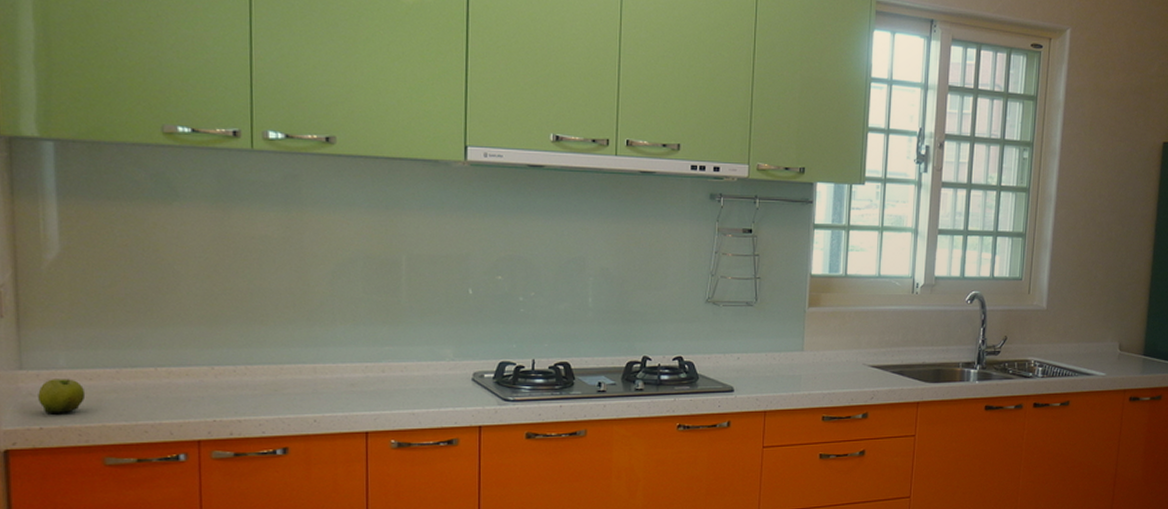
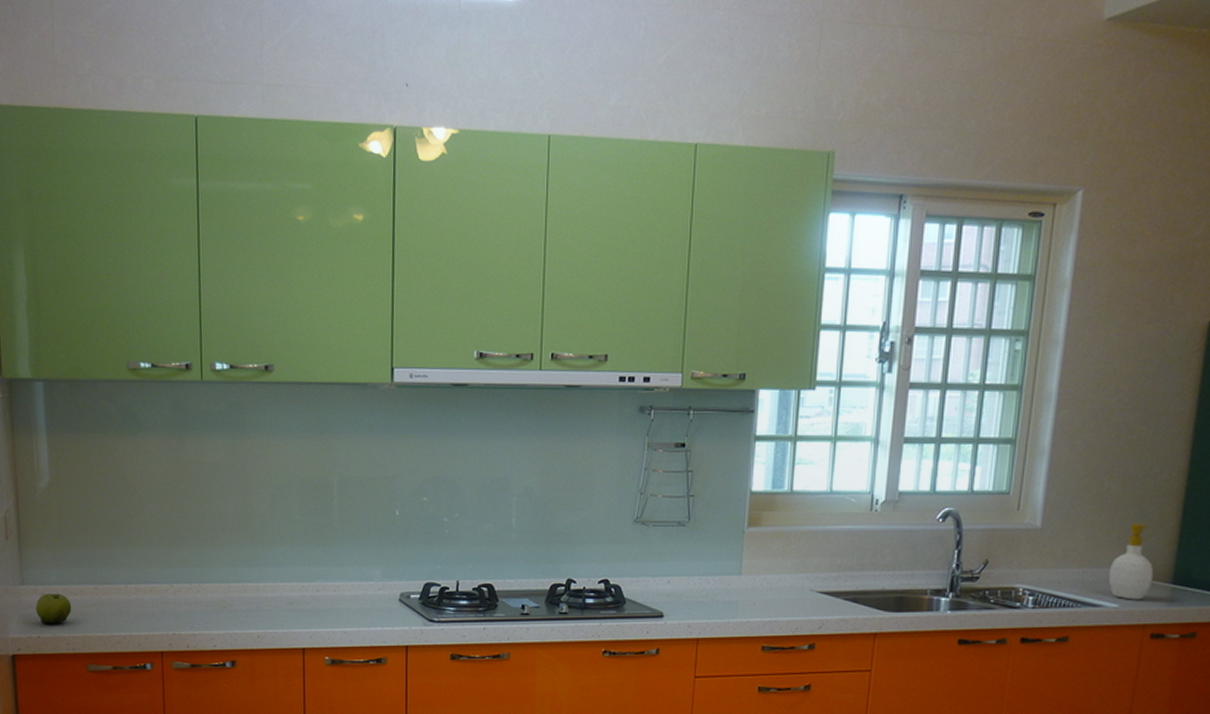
soap bottle: none [1097,305,1130,369] -> present [1108,523,1154,600]

